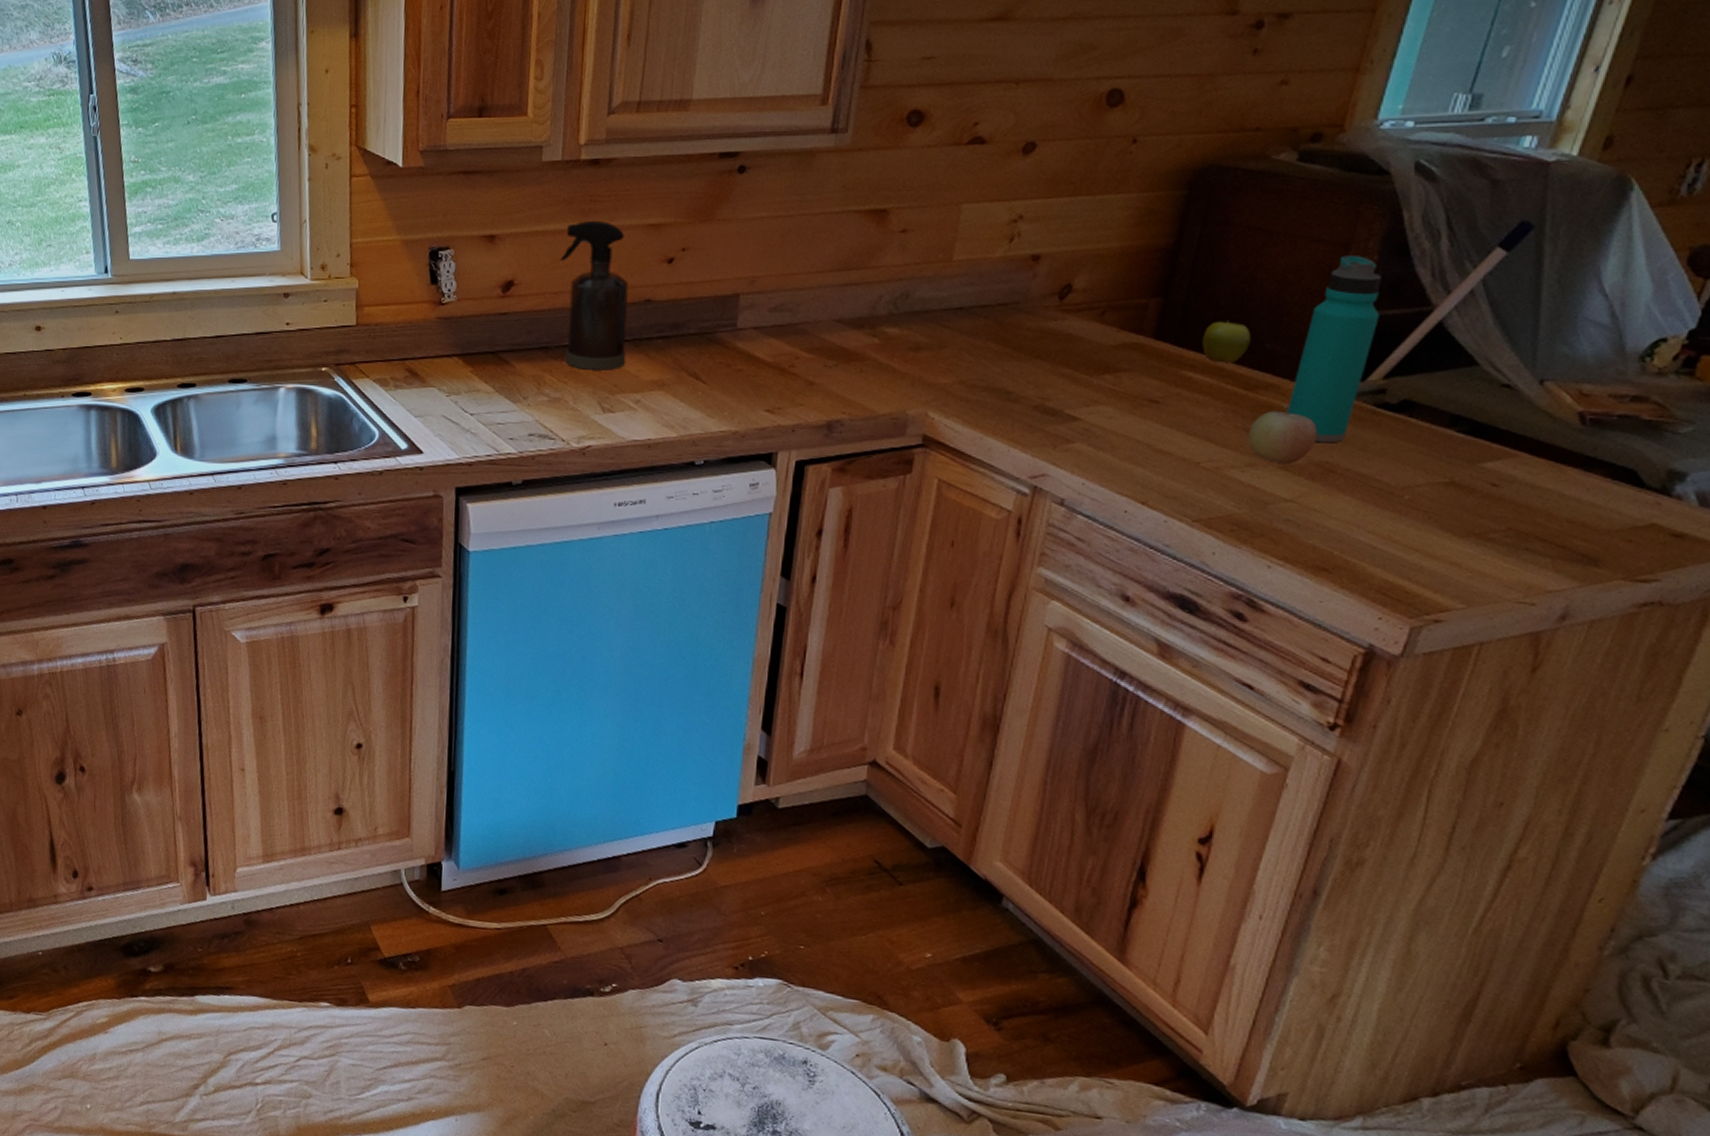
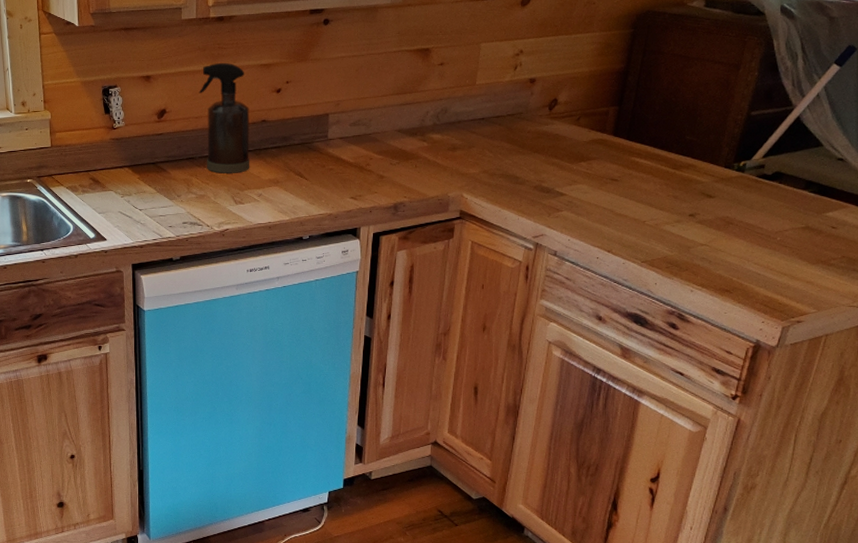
fruit: present [1202,320,1252,364] -> none [645,120,677,151]
fruit: present [1247,404,1318,464] -> none [676,178,721,219]
water bottle: present [1287,255,1381,443] -> none [701,72,760,204]

